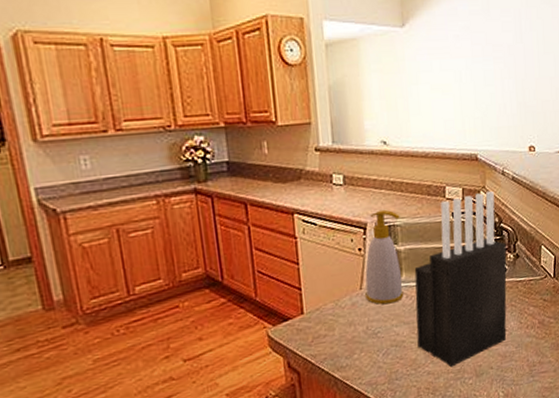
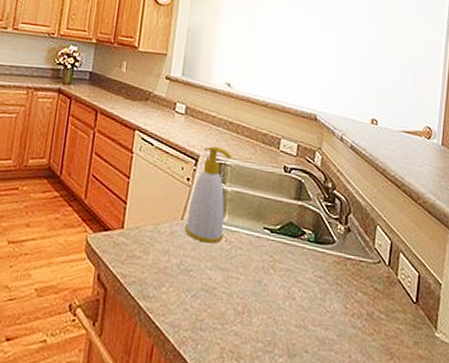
knife block: present [414,190,507,367] -> none [229,152,337,336]

